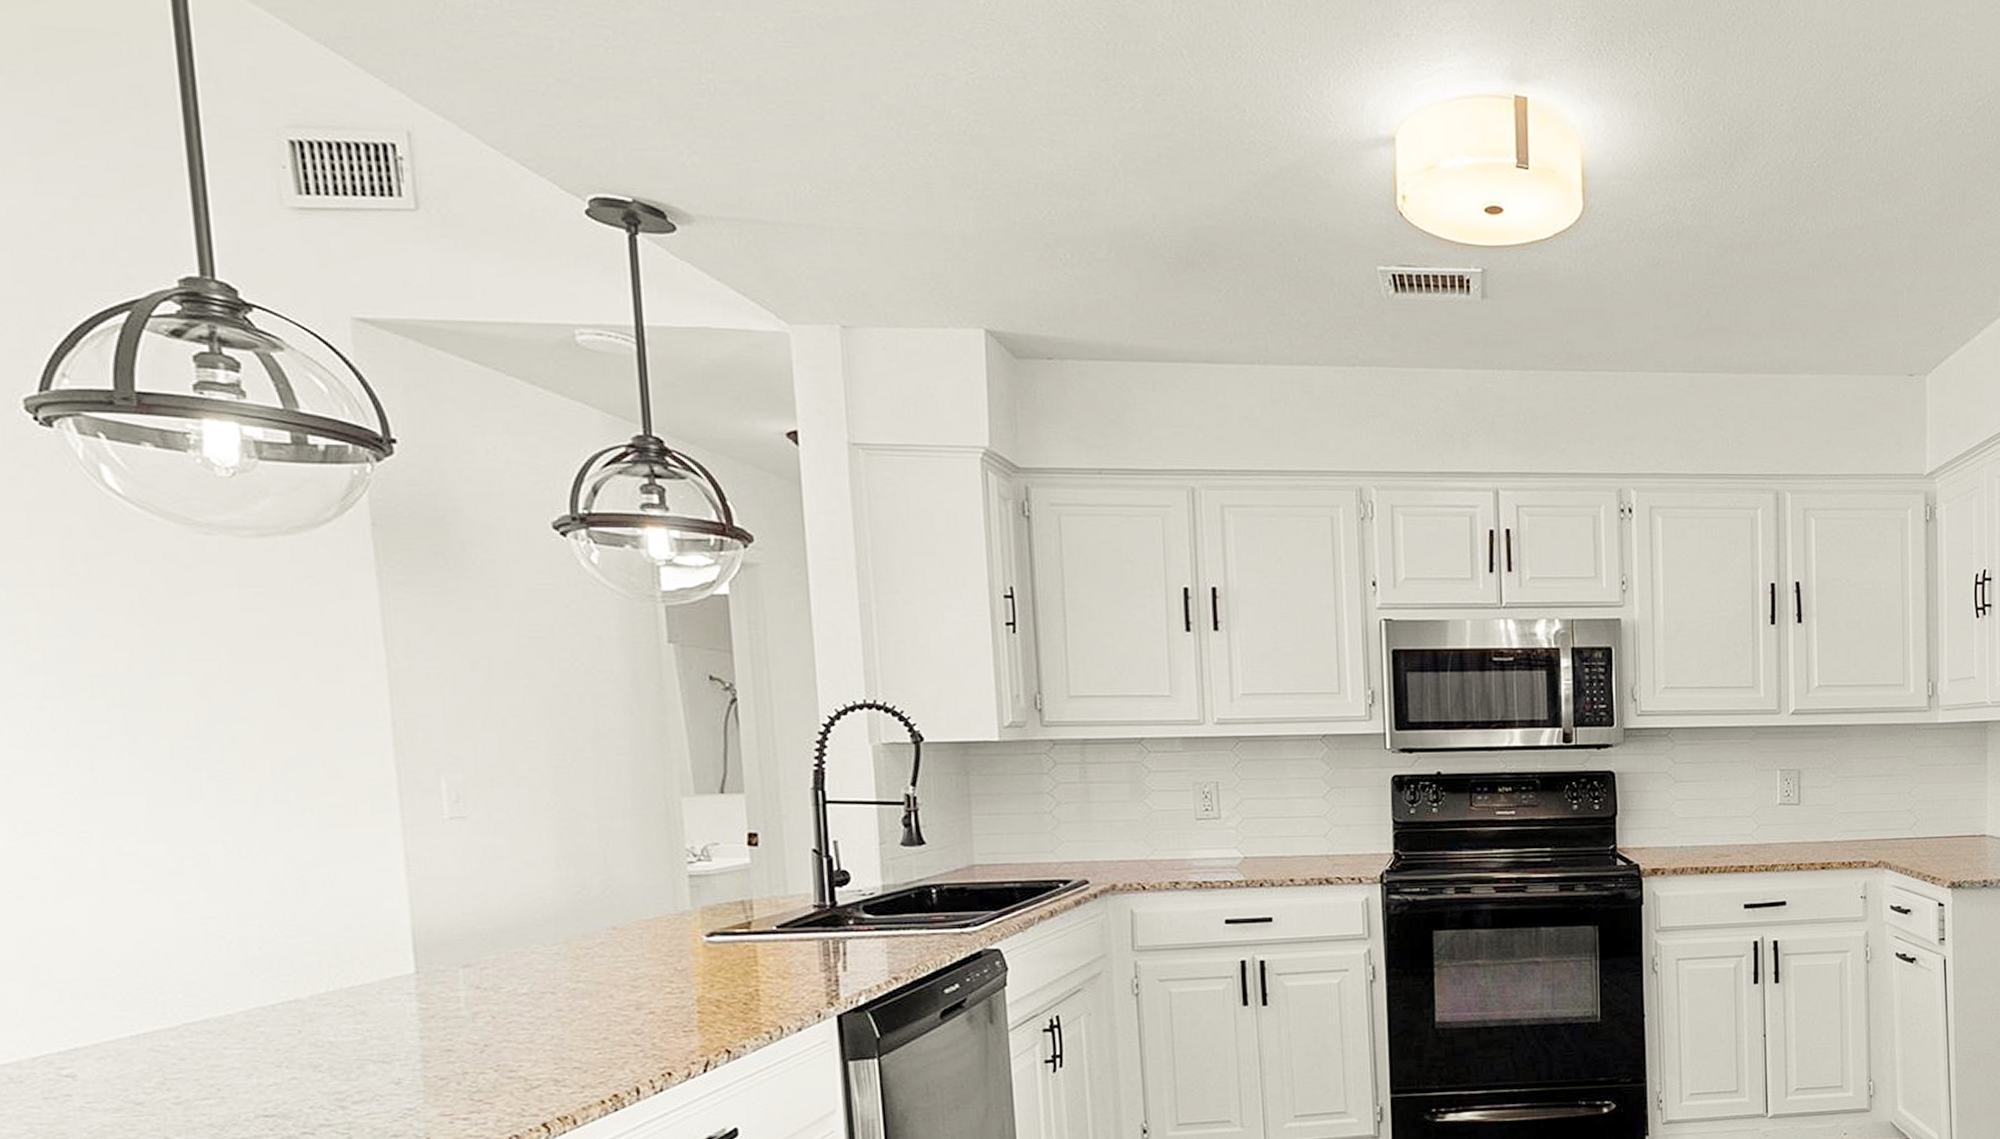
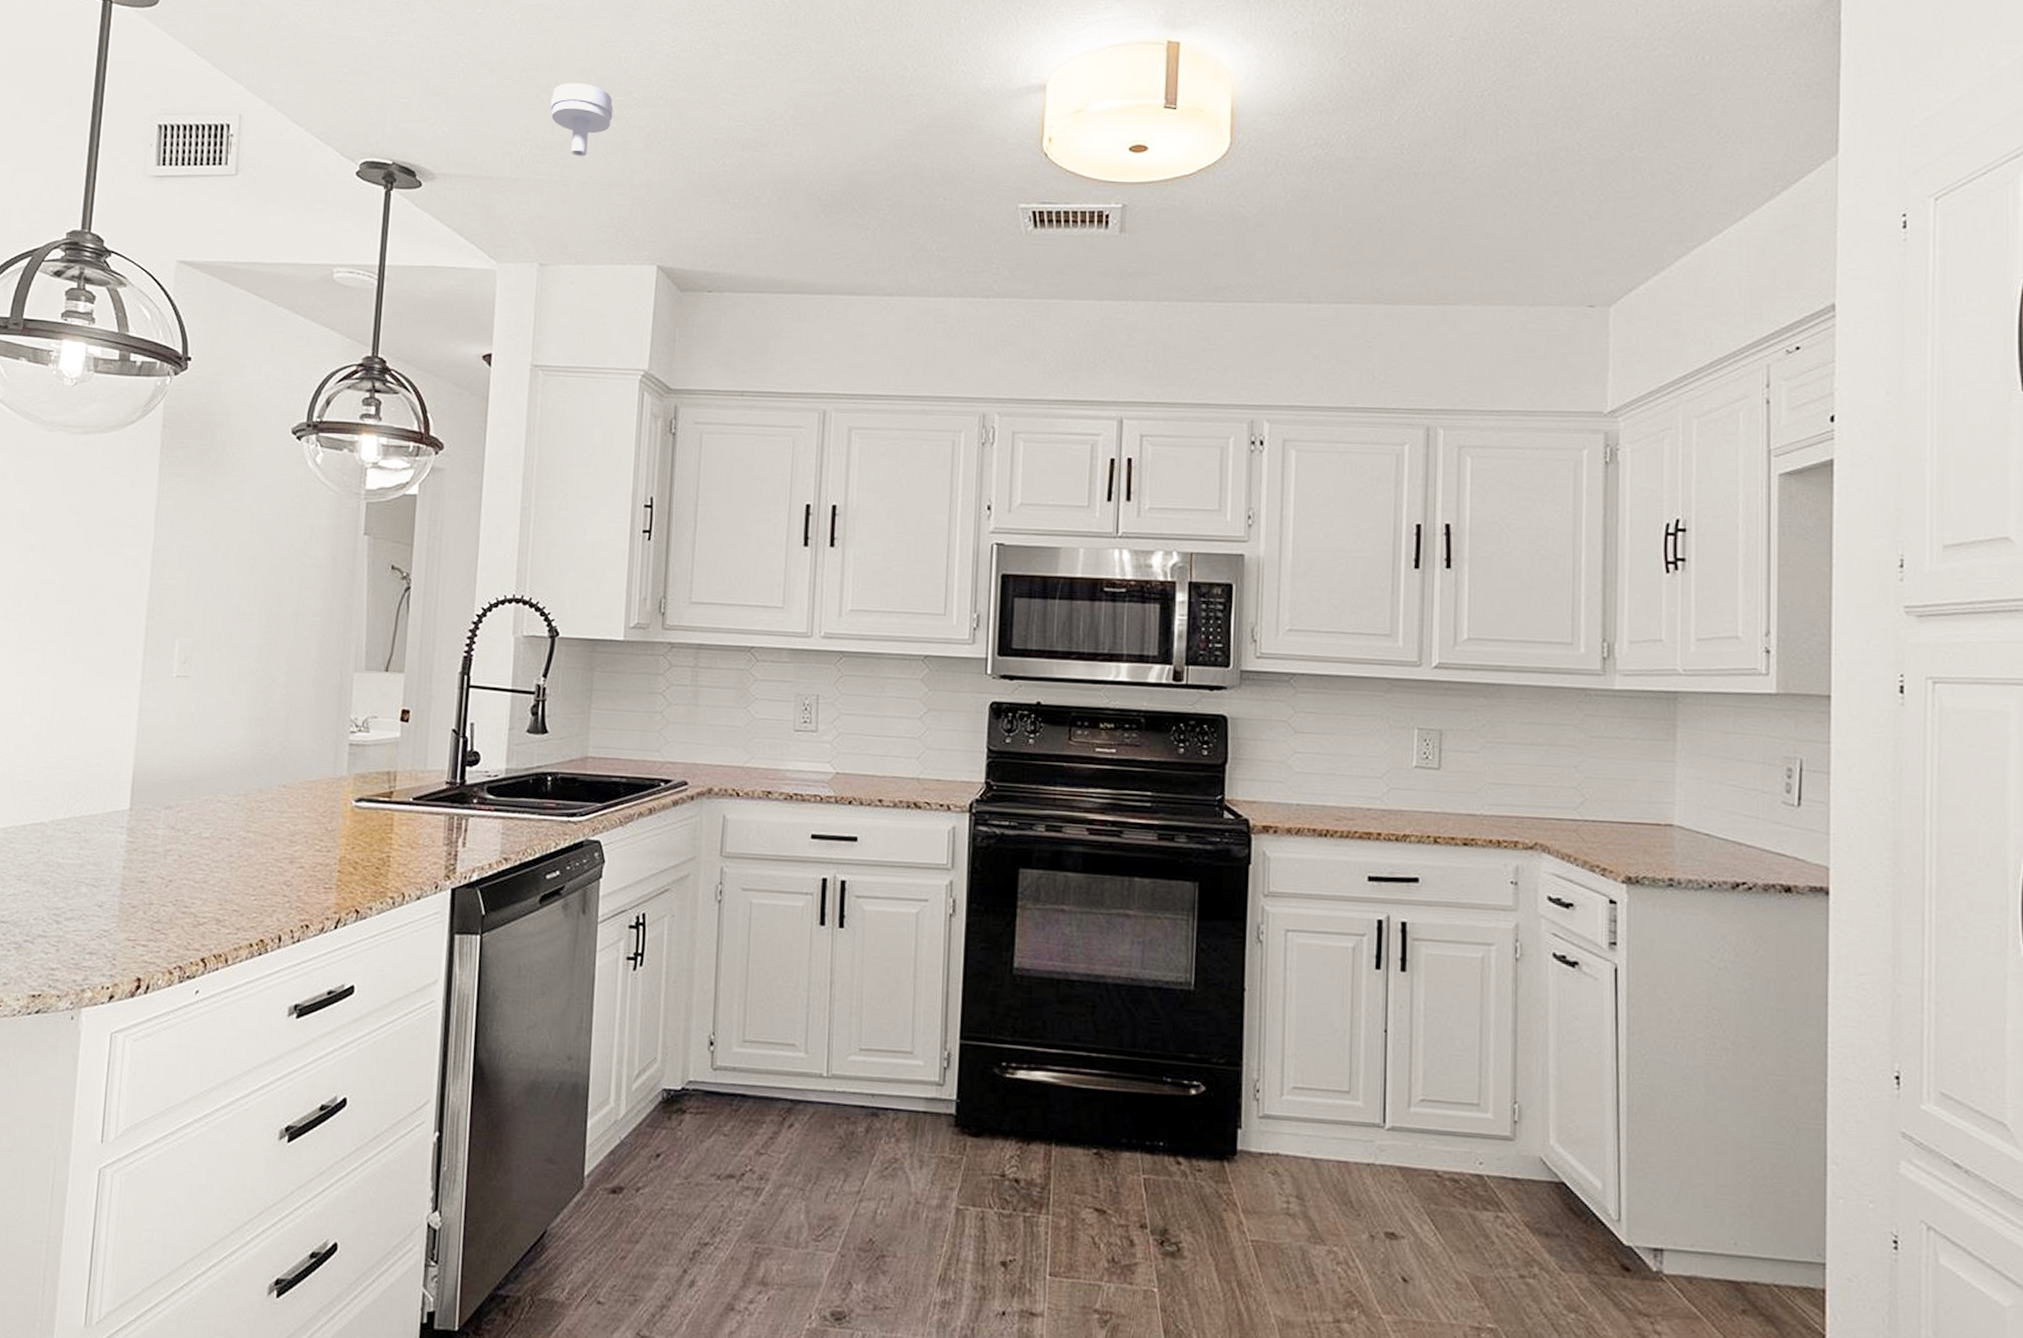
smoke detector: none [828,110,909,201] -> present [550,83,614,157]

